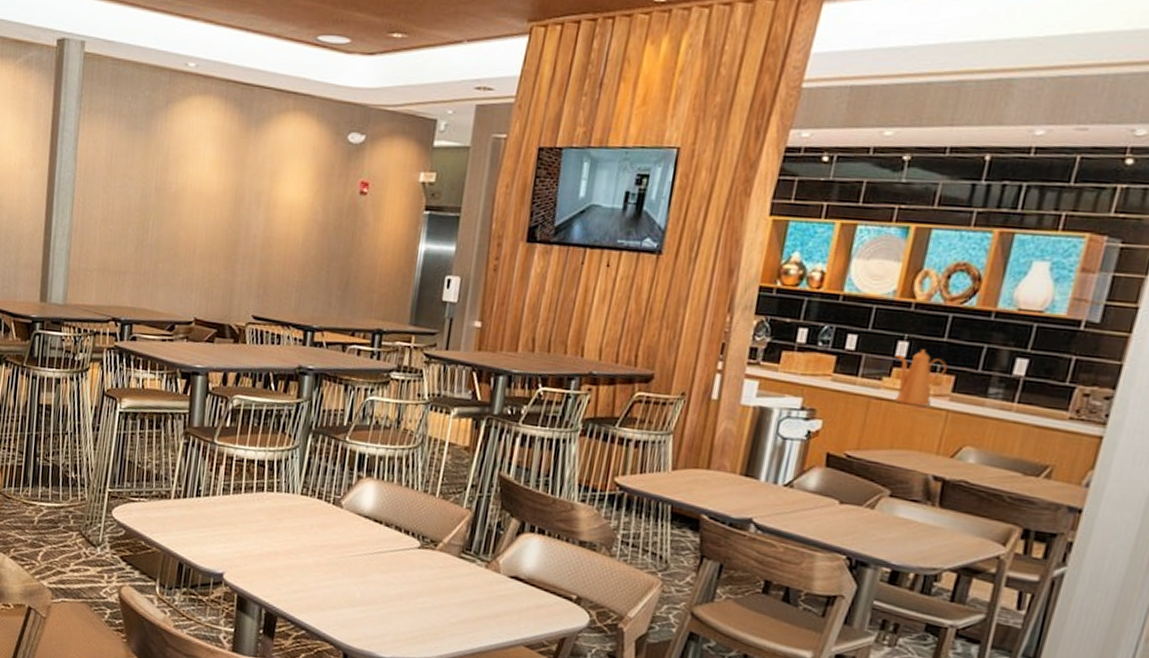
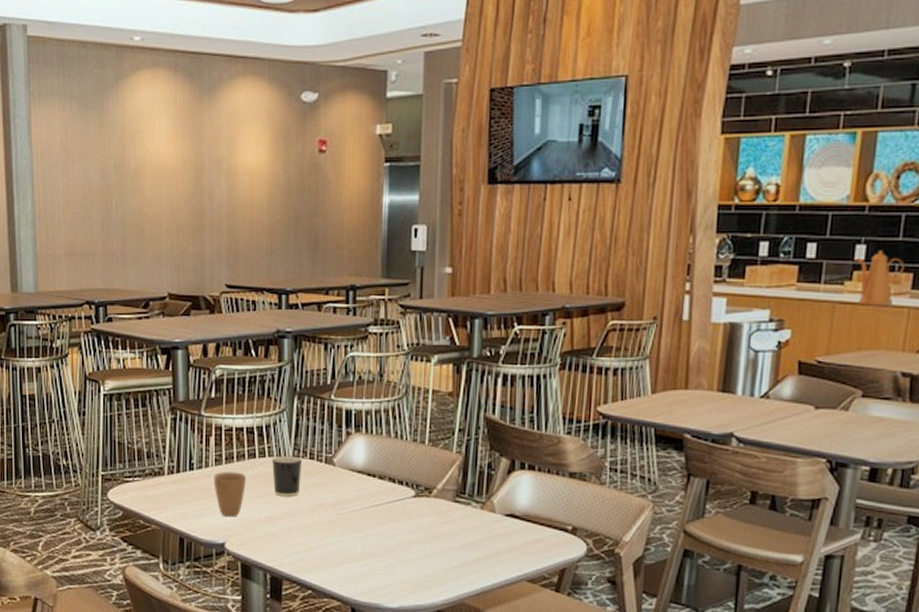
cup: none [218,501,252,548] -> present [213,471,246,517]
mug: none [278,492,311,534] -> present [272,455,303,497]

